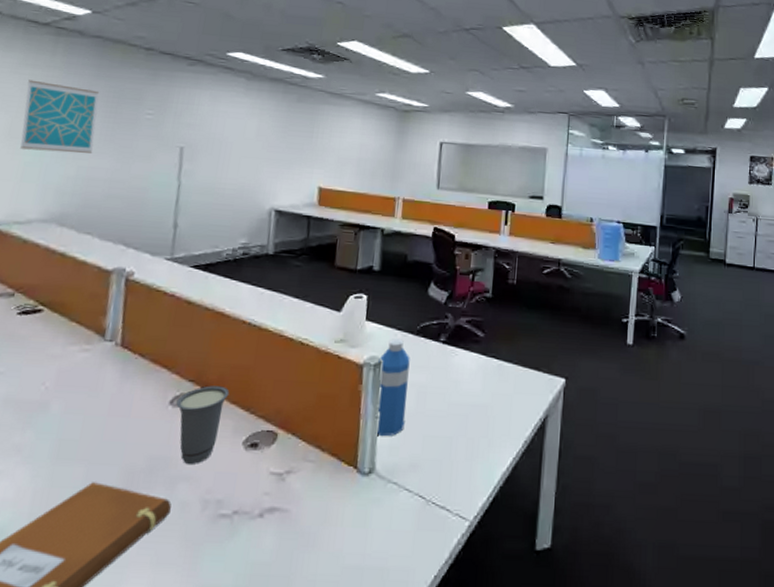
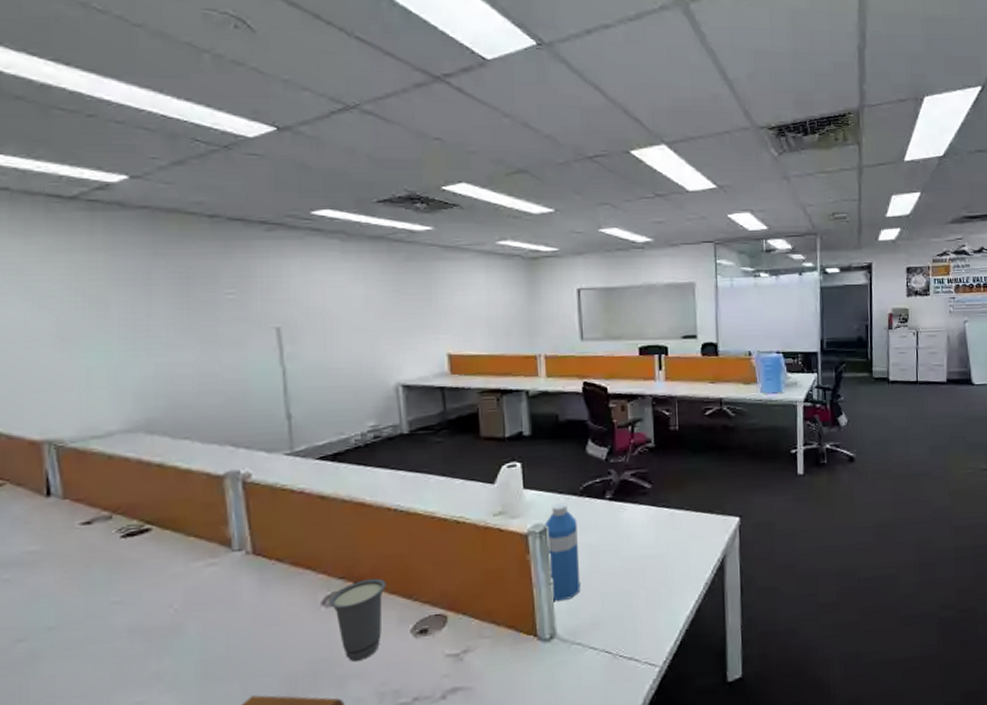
wall art: present [20,79,100,154] -> none [67,268,170,352]

